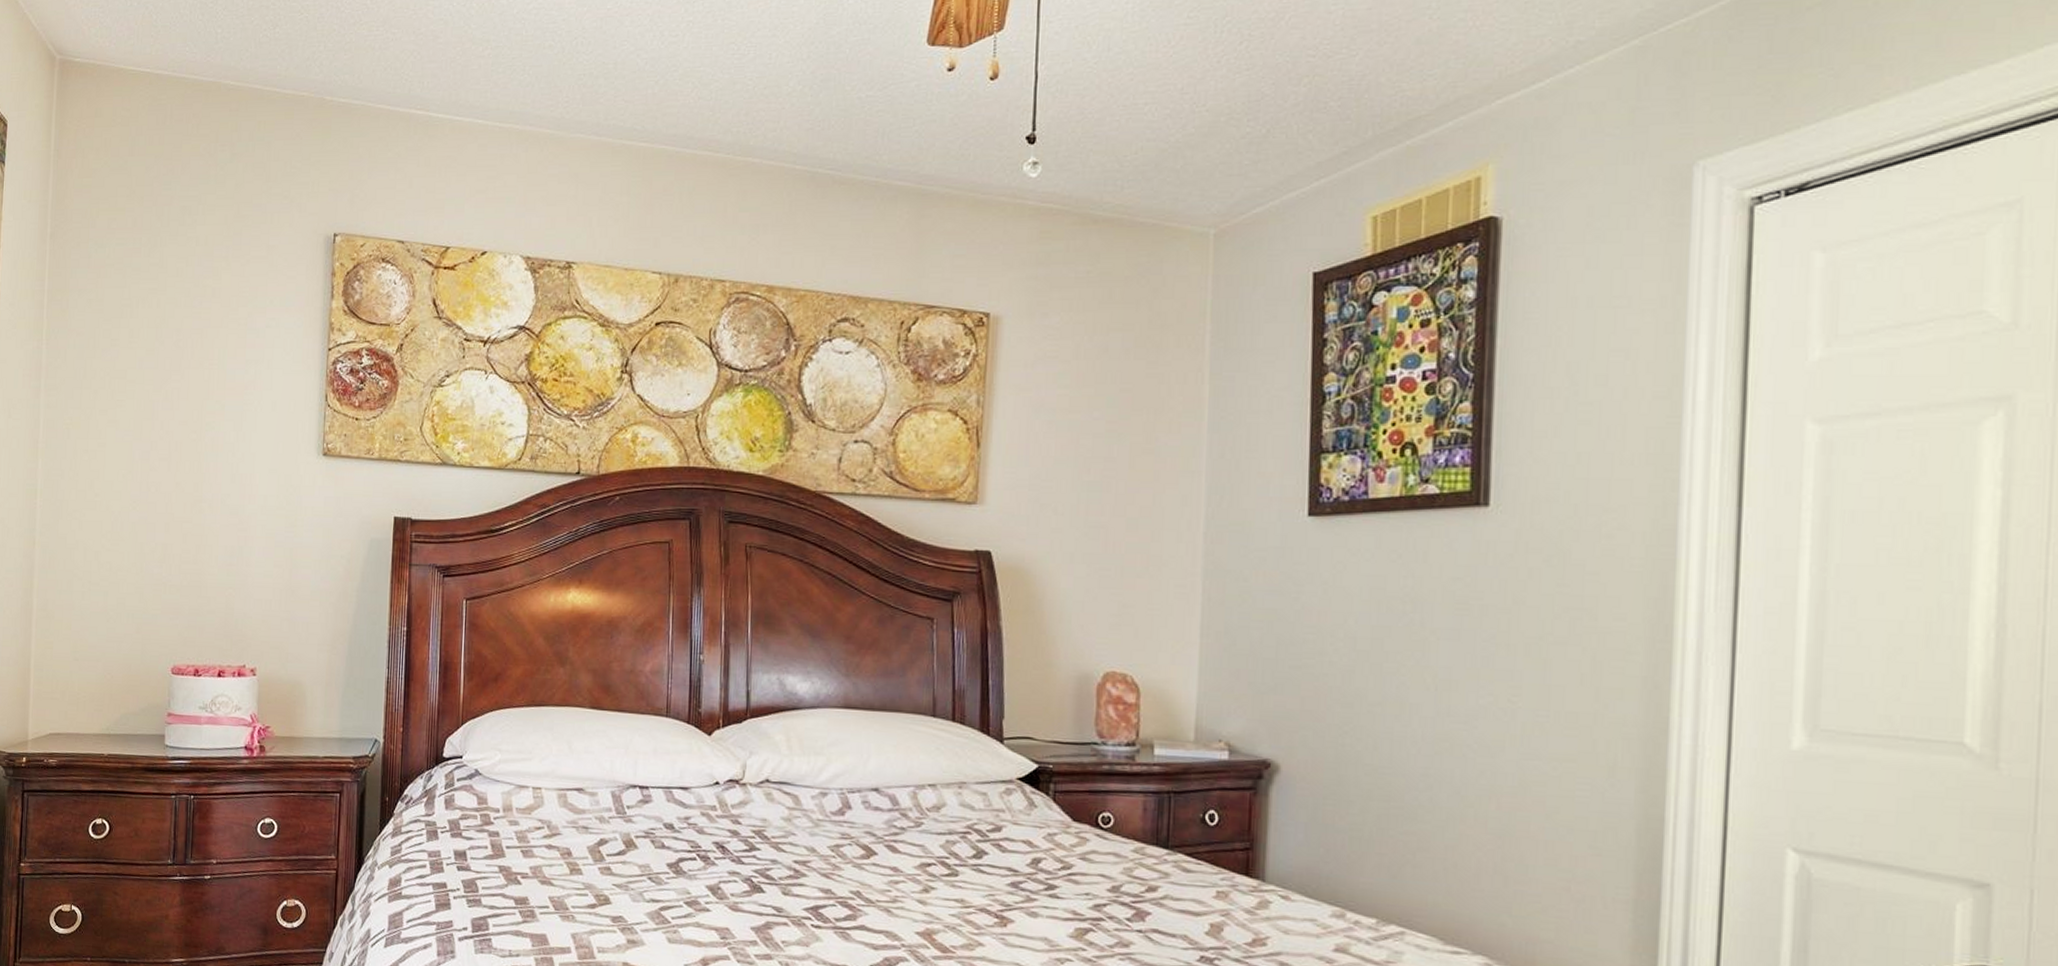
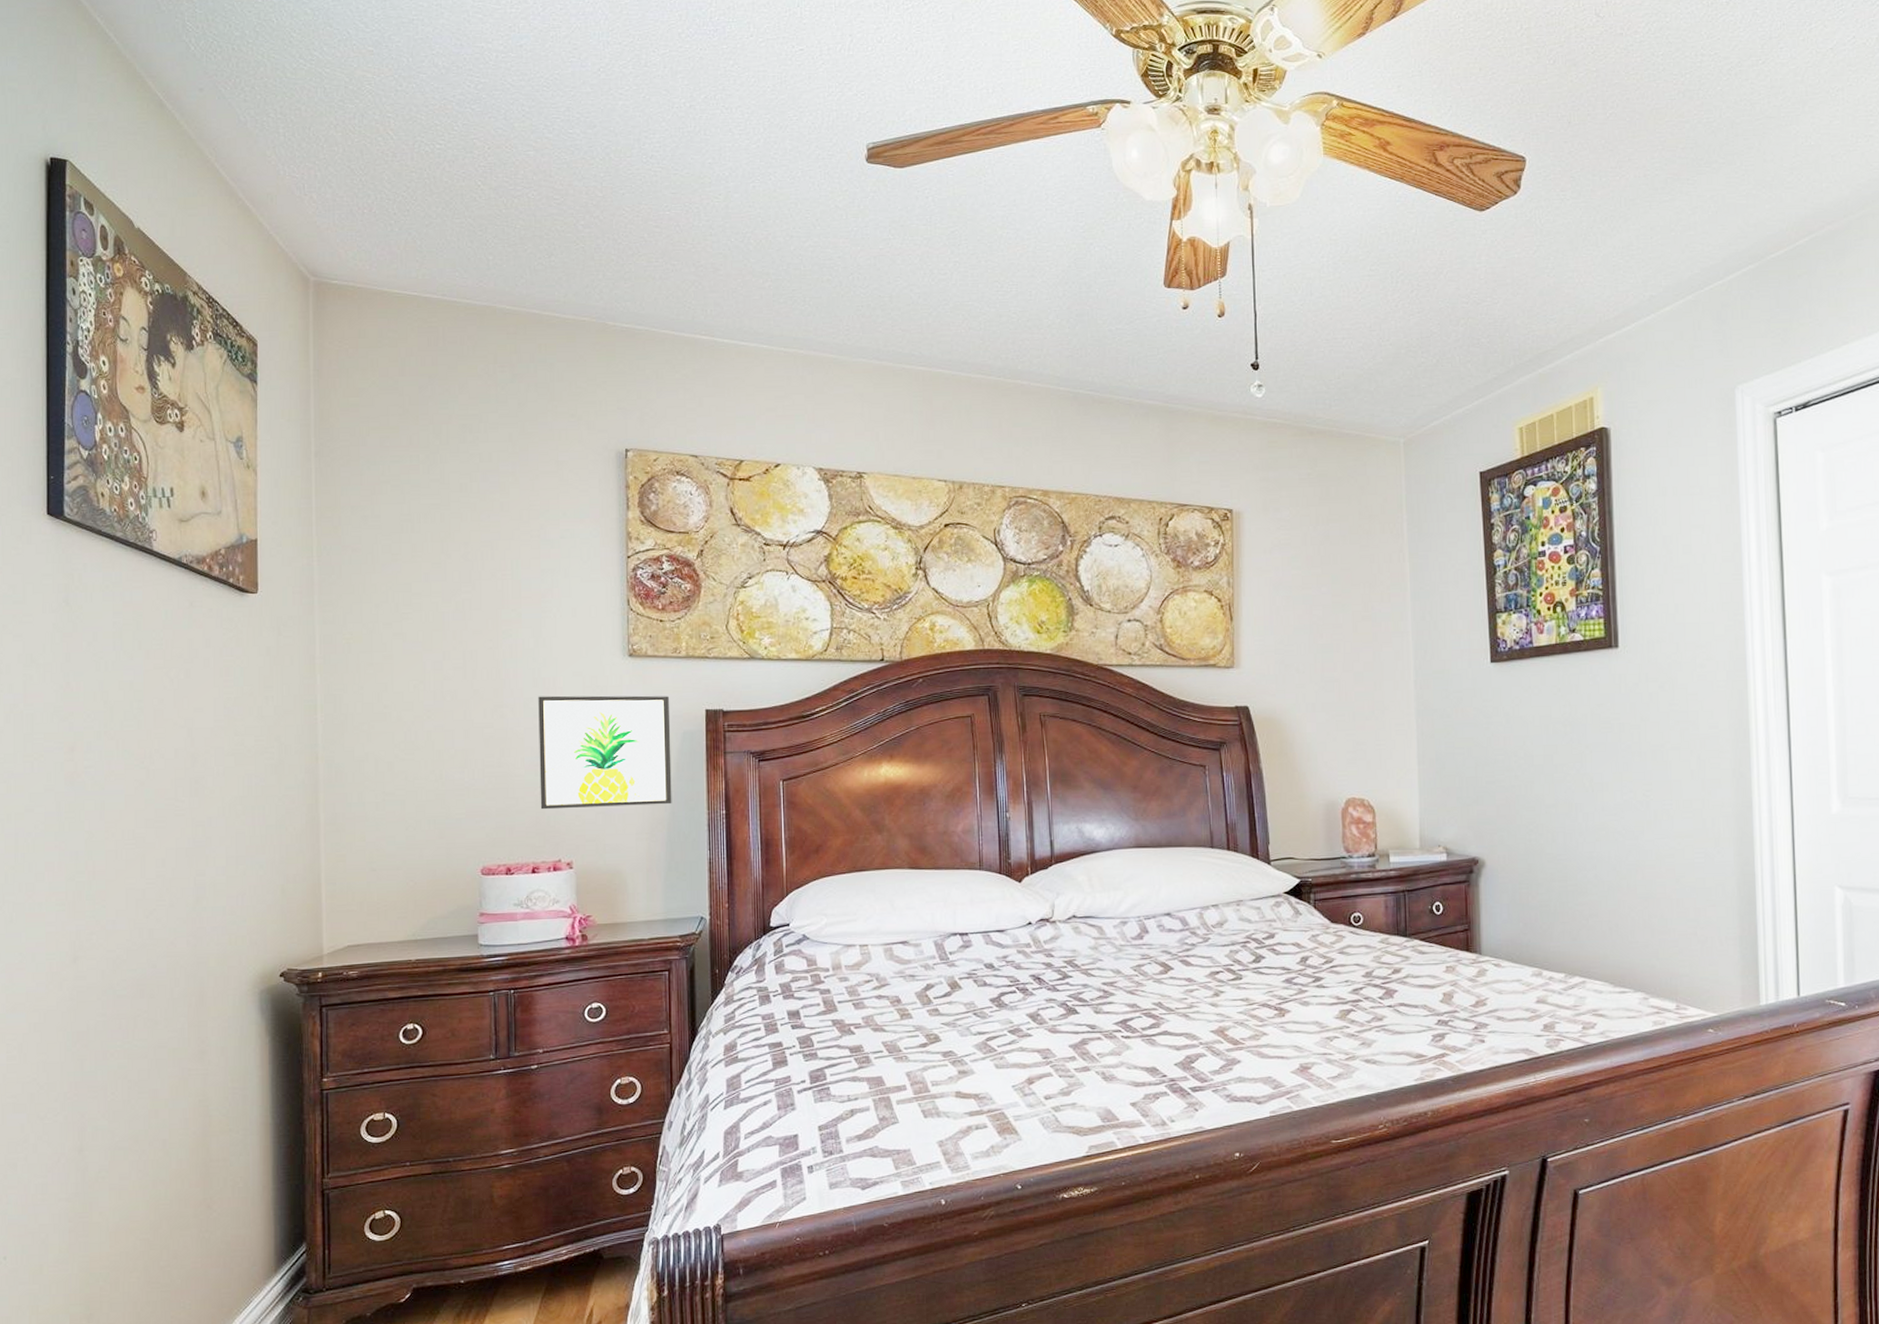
wall art: none [230,492,359,616] -> present [538,695,672,810]

